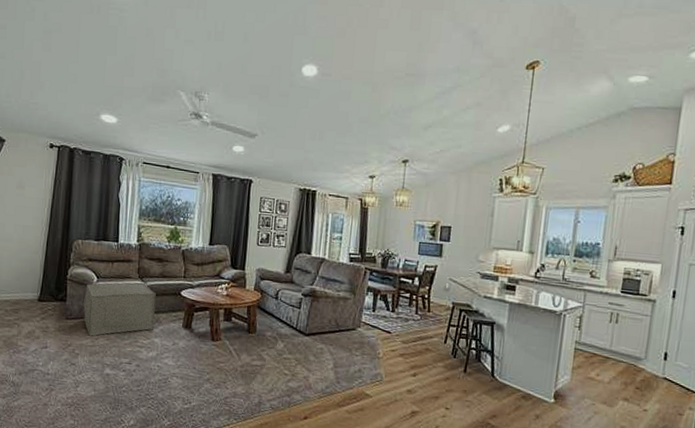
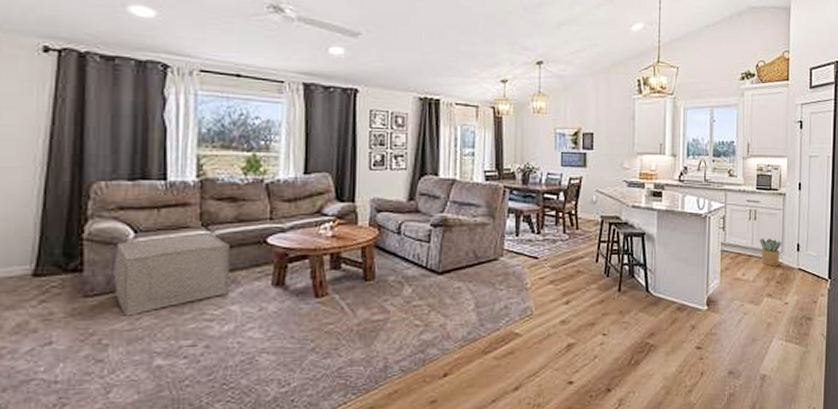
potted plant: none [619,342,646,372] -> present [760,238,782,267]

